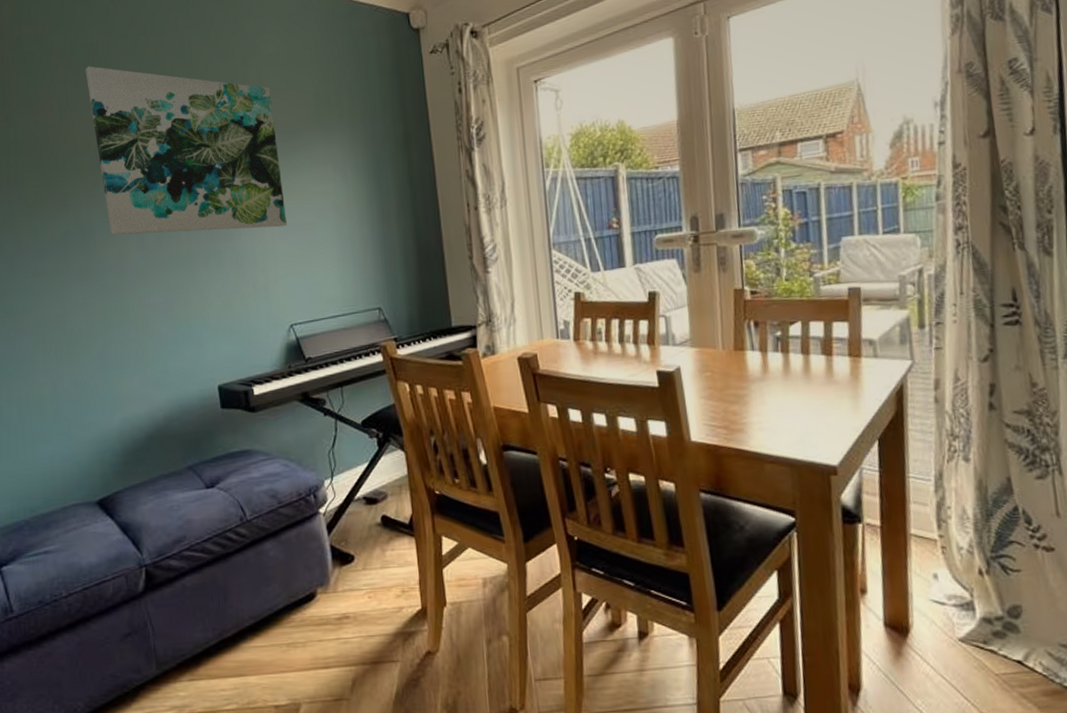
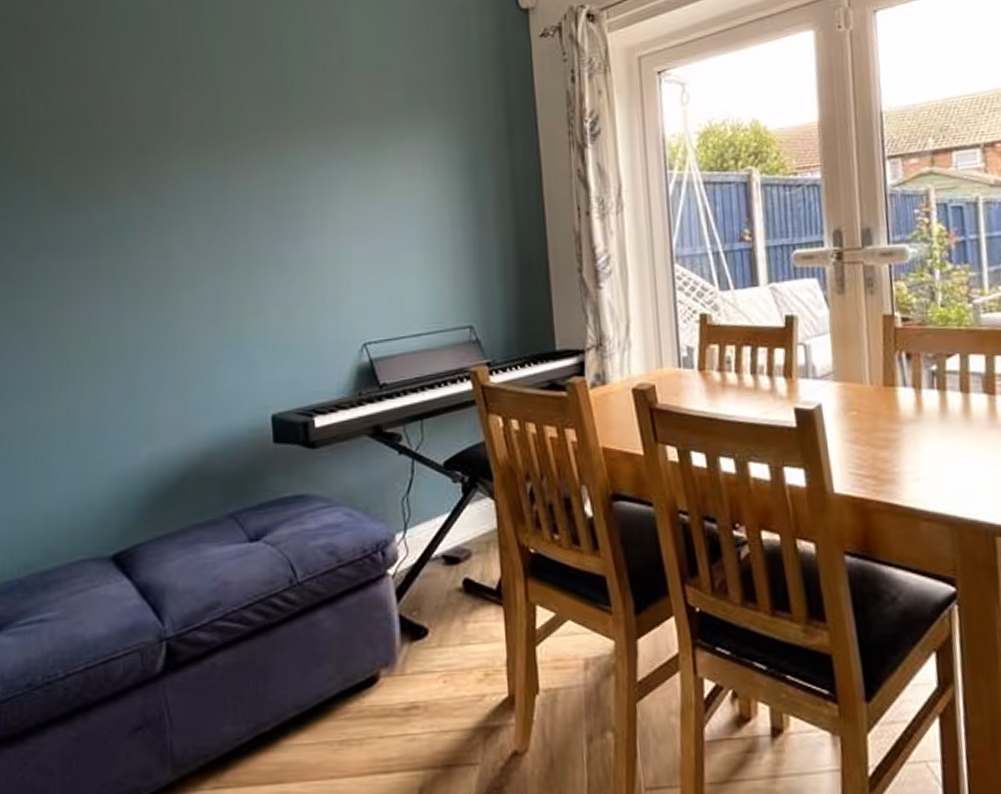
wall art: present [85,66,288,235] -> none [136,35,366,232]

